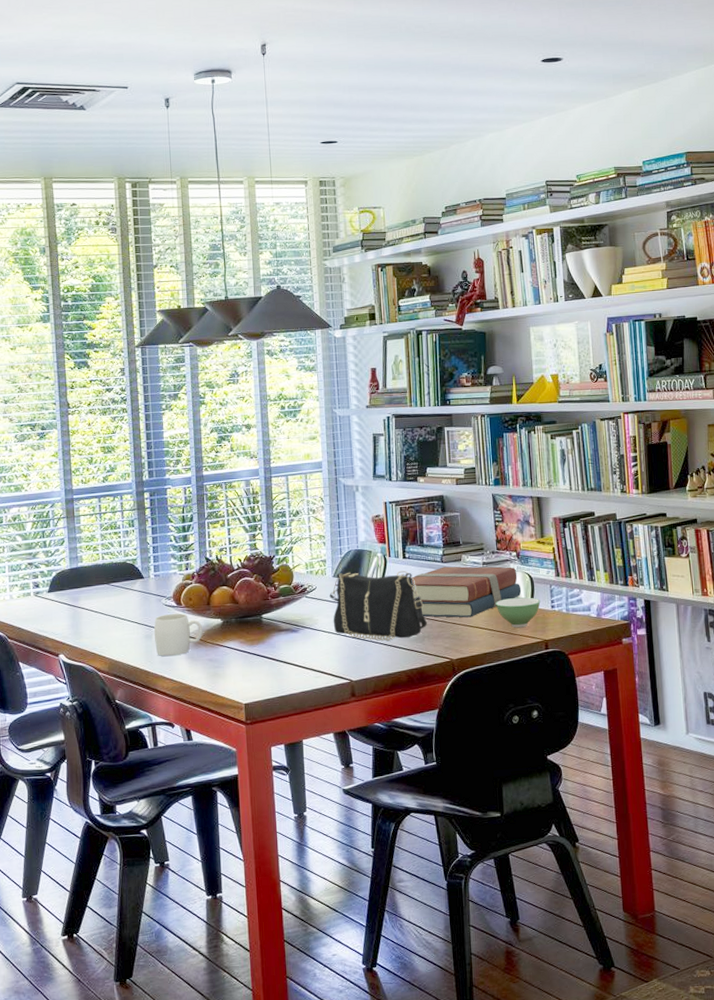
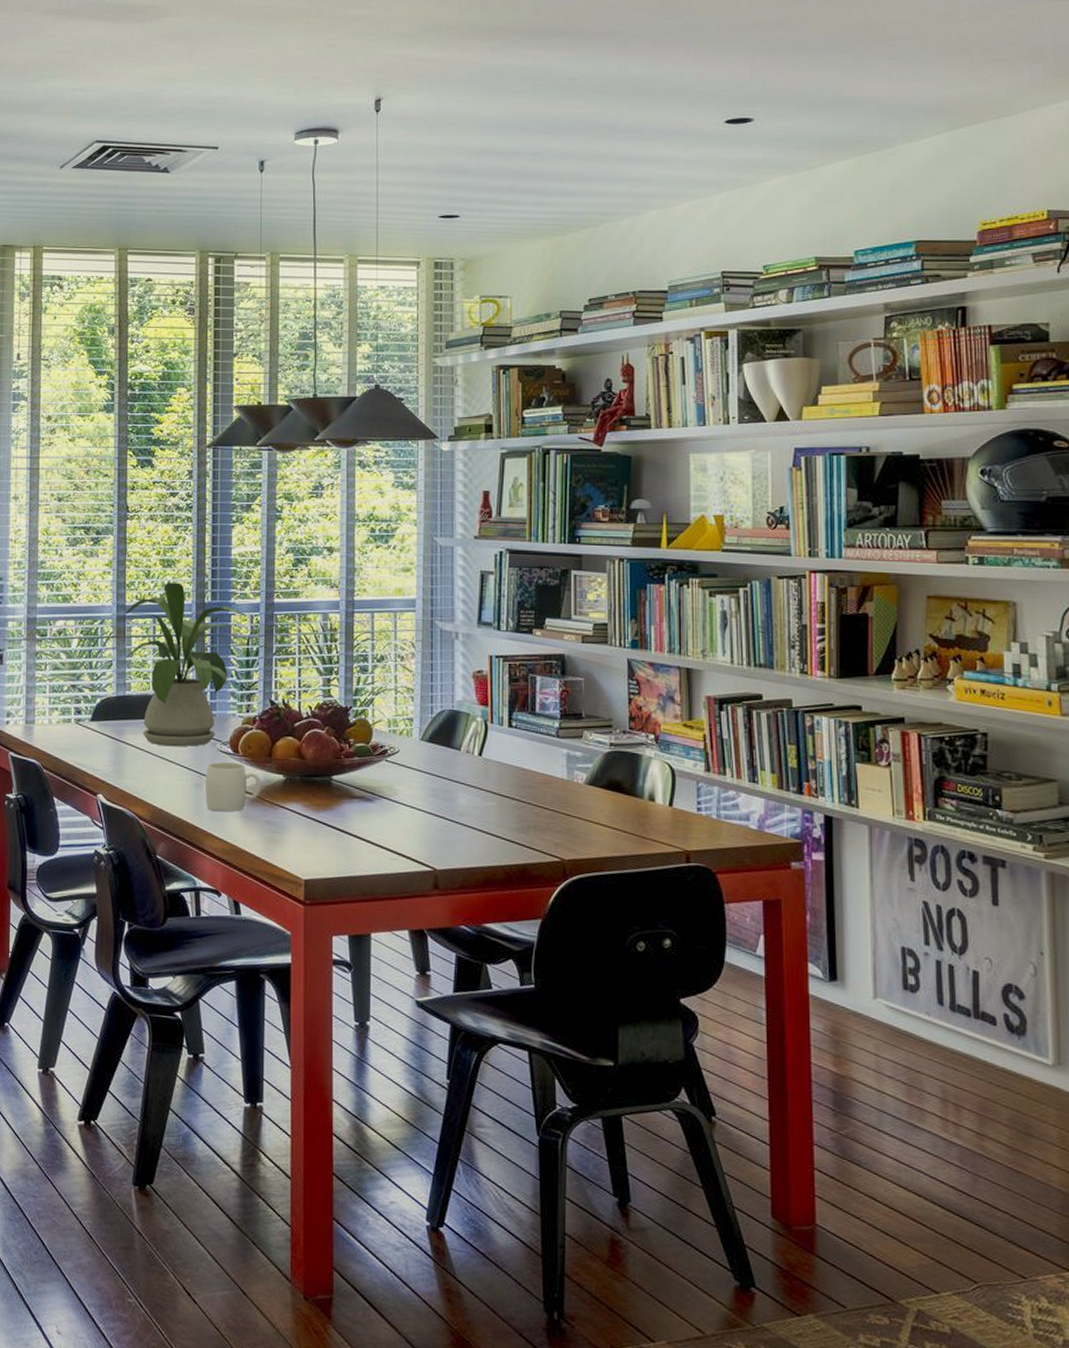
house plant: none [74,465,181,607] -> present [126,582,247,747]
handbag: present [329,570,427,641] -> none [414,735,534,826]
books: present [411,566,522,618] -> none [517,743,659,810]
bowl: present [495,597,541,628] -> none [623,792,683,832]

